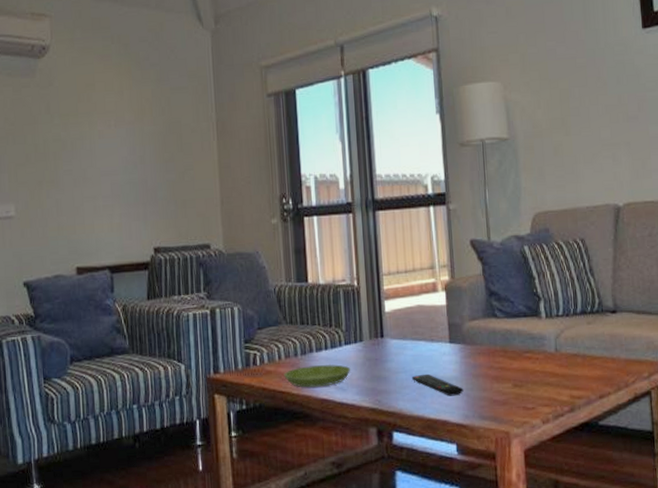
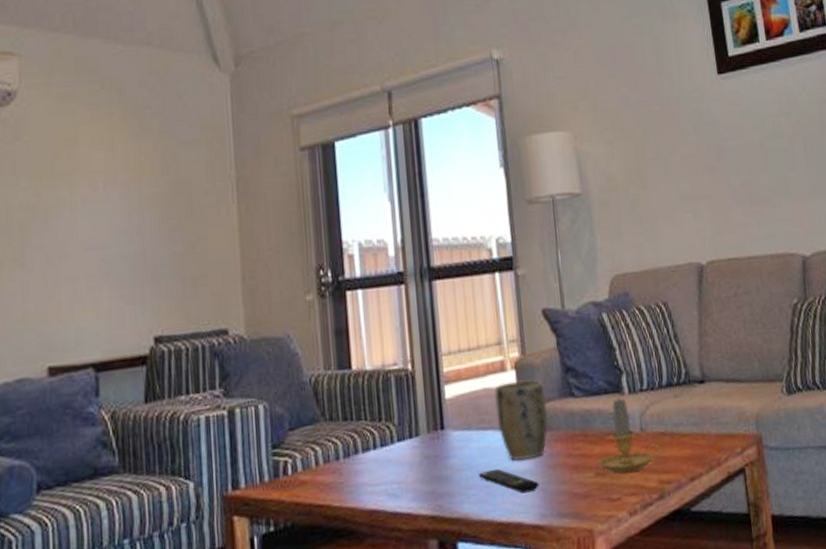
saucer: present [284,364,351,388] -> none [322,466,406,498]
plant pot: none [427,300,473,369] -> present [494,379,548,461]
candle: none [515,319,573,387] -> present [597,396,661,474]

